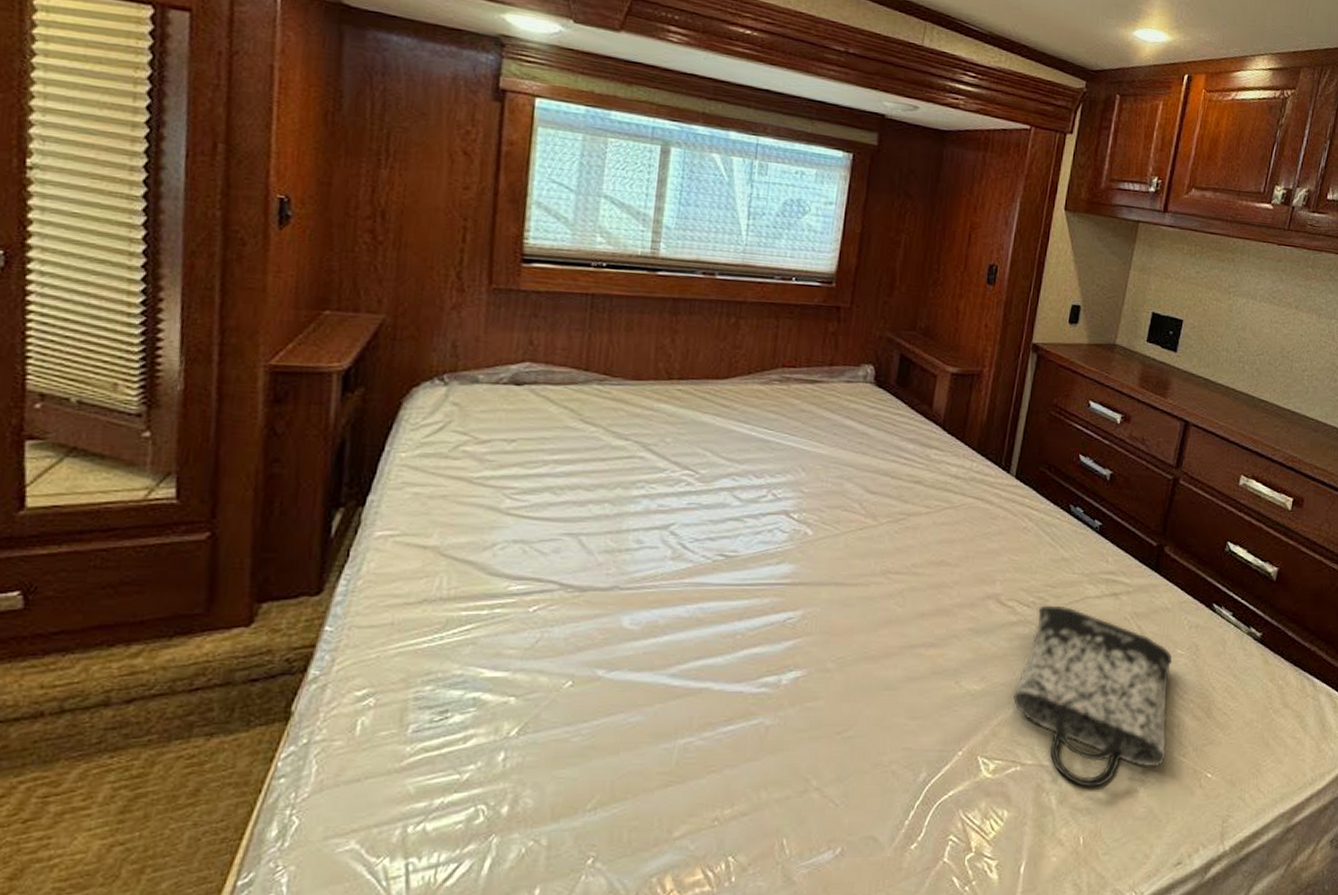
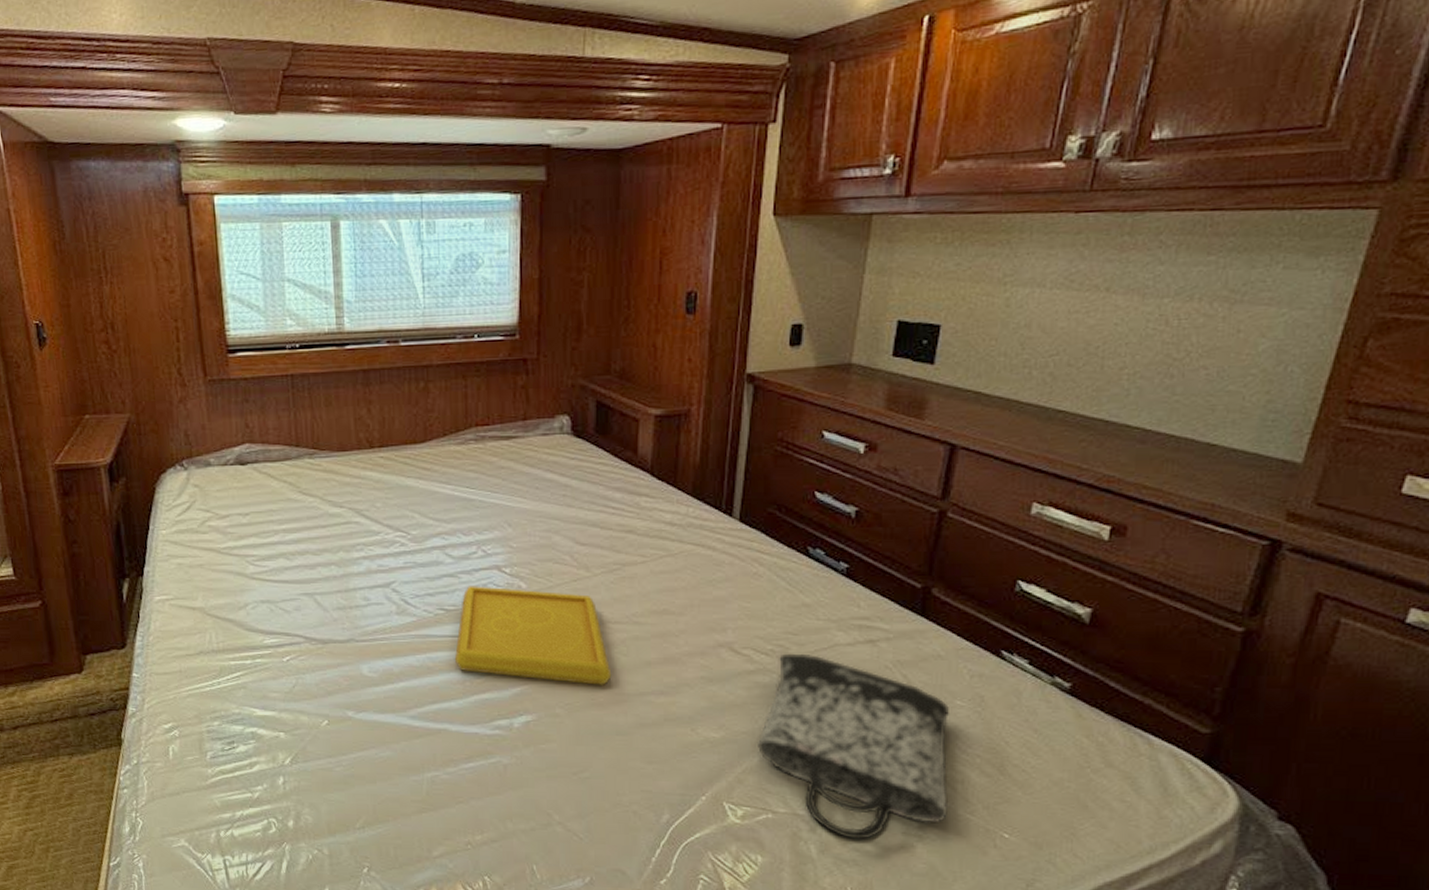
serving tray: none [728,531,886,638] -> present [455,586,612,685]

